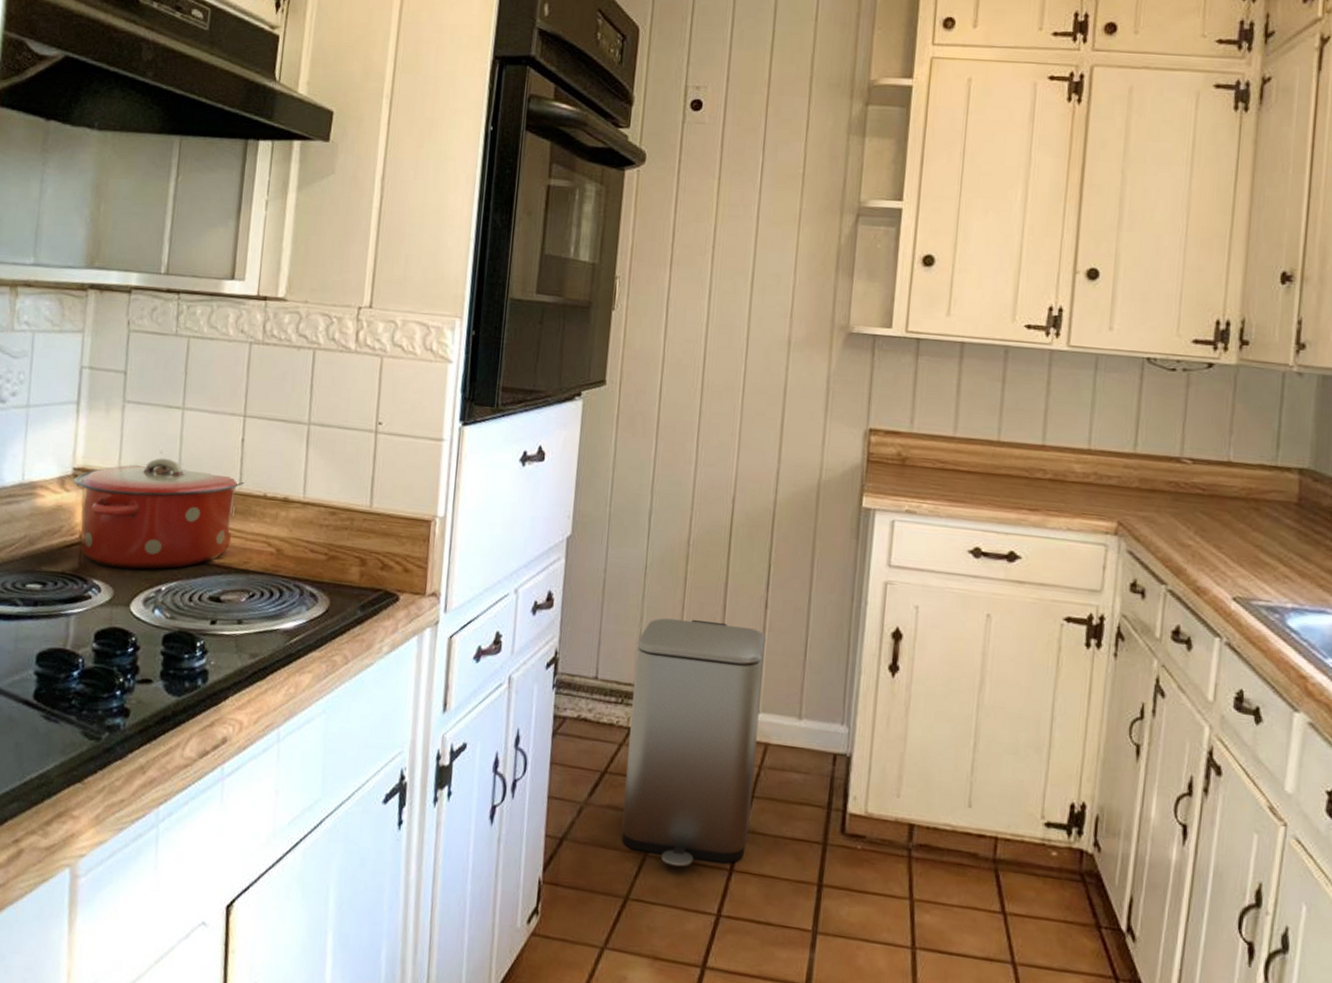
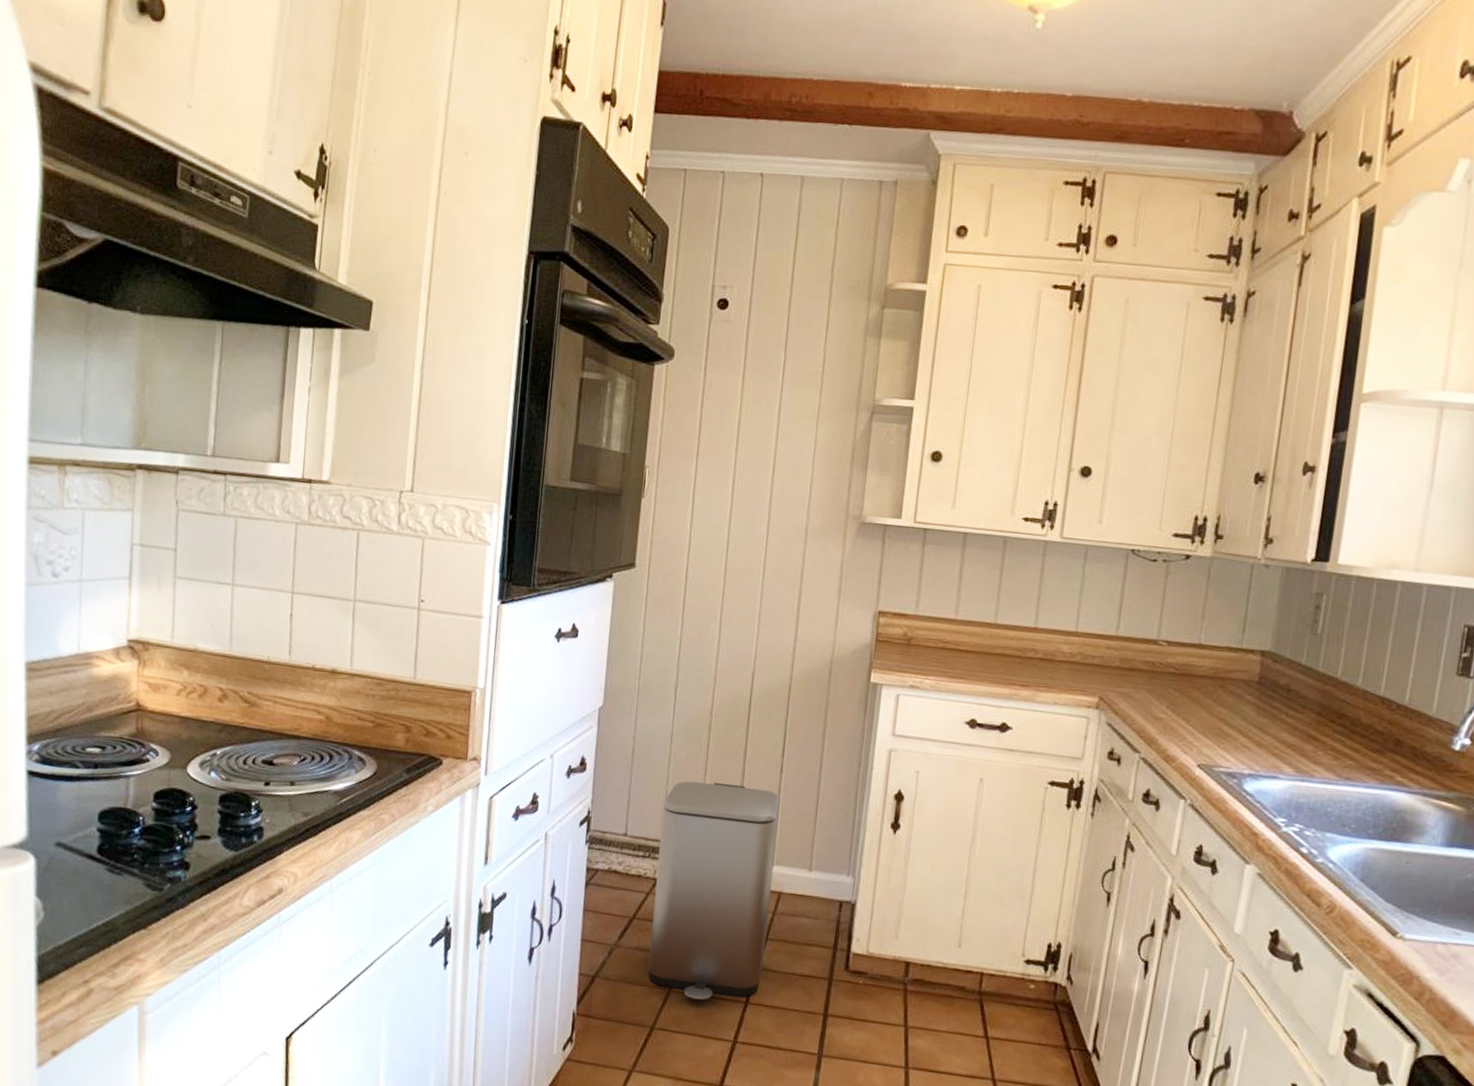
casserole: present [73,457,246,570] -> none [128,631,295,735]

